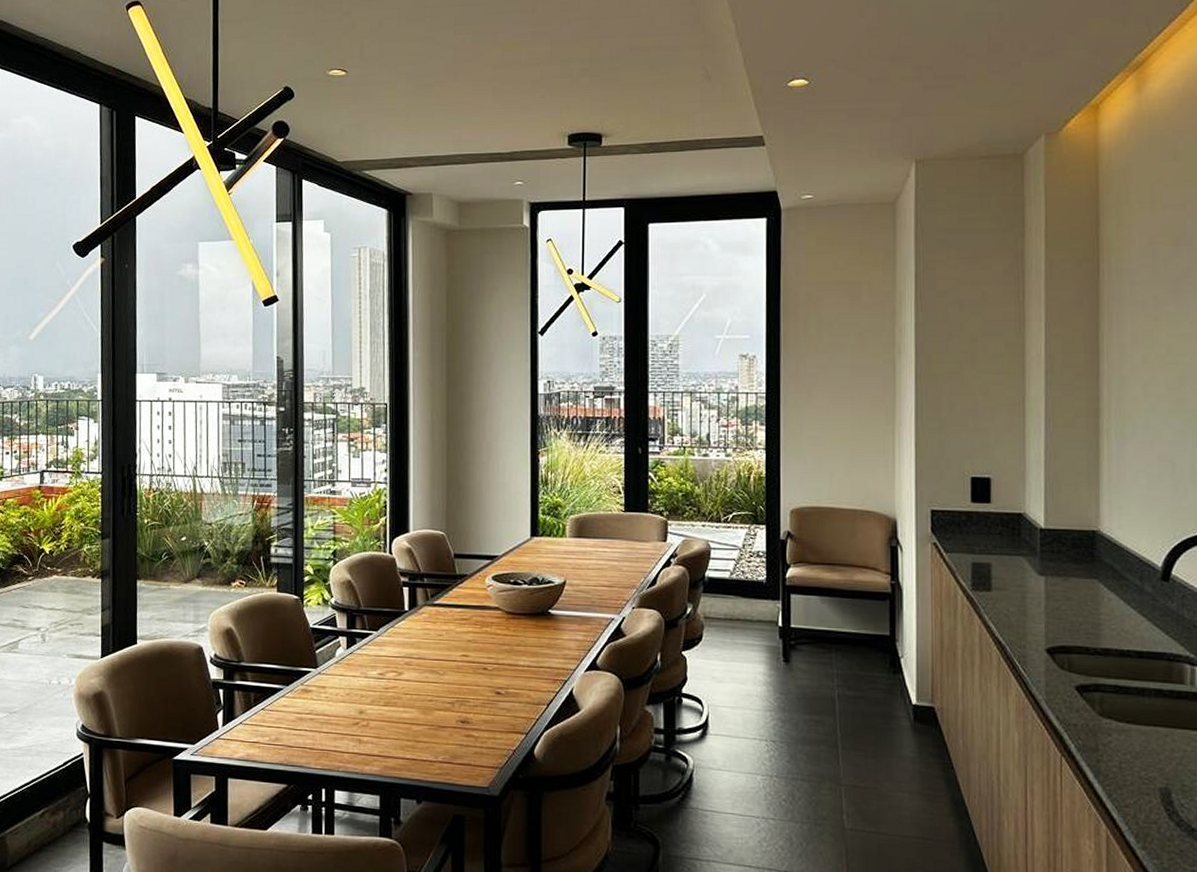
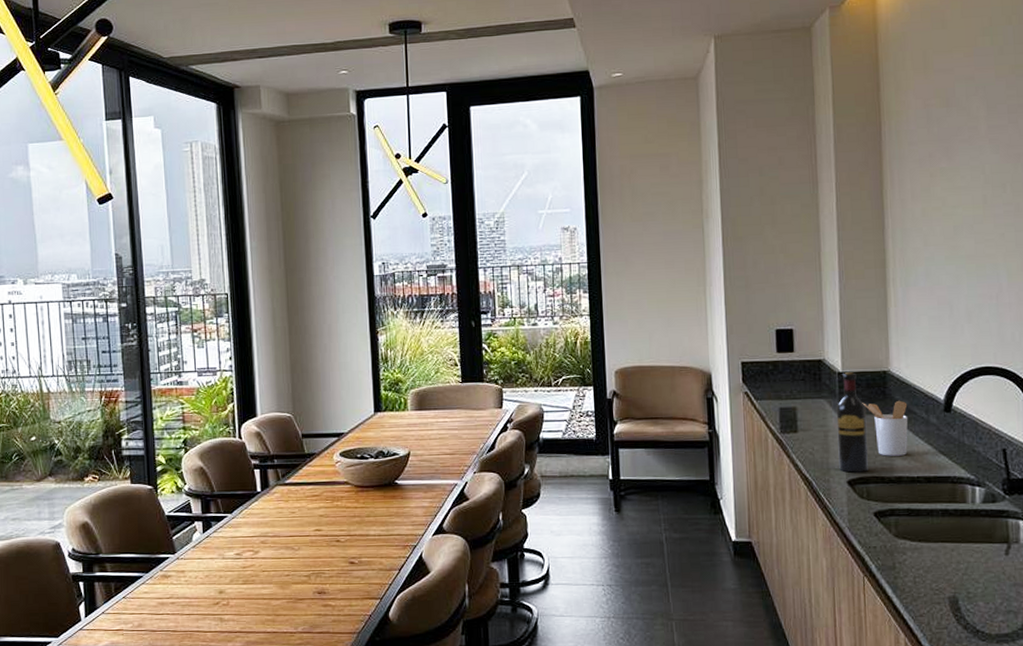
wine bottle: none [1036,529,1071,640] -> present [836,372,868,473]
utensil holder: none [1066,564,1119,626] -> present [862,400,908,456]

